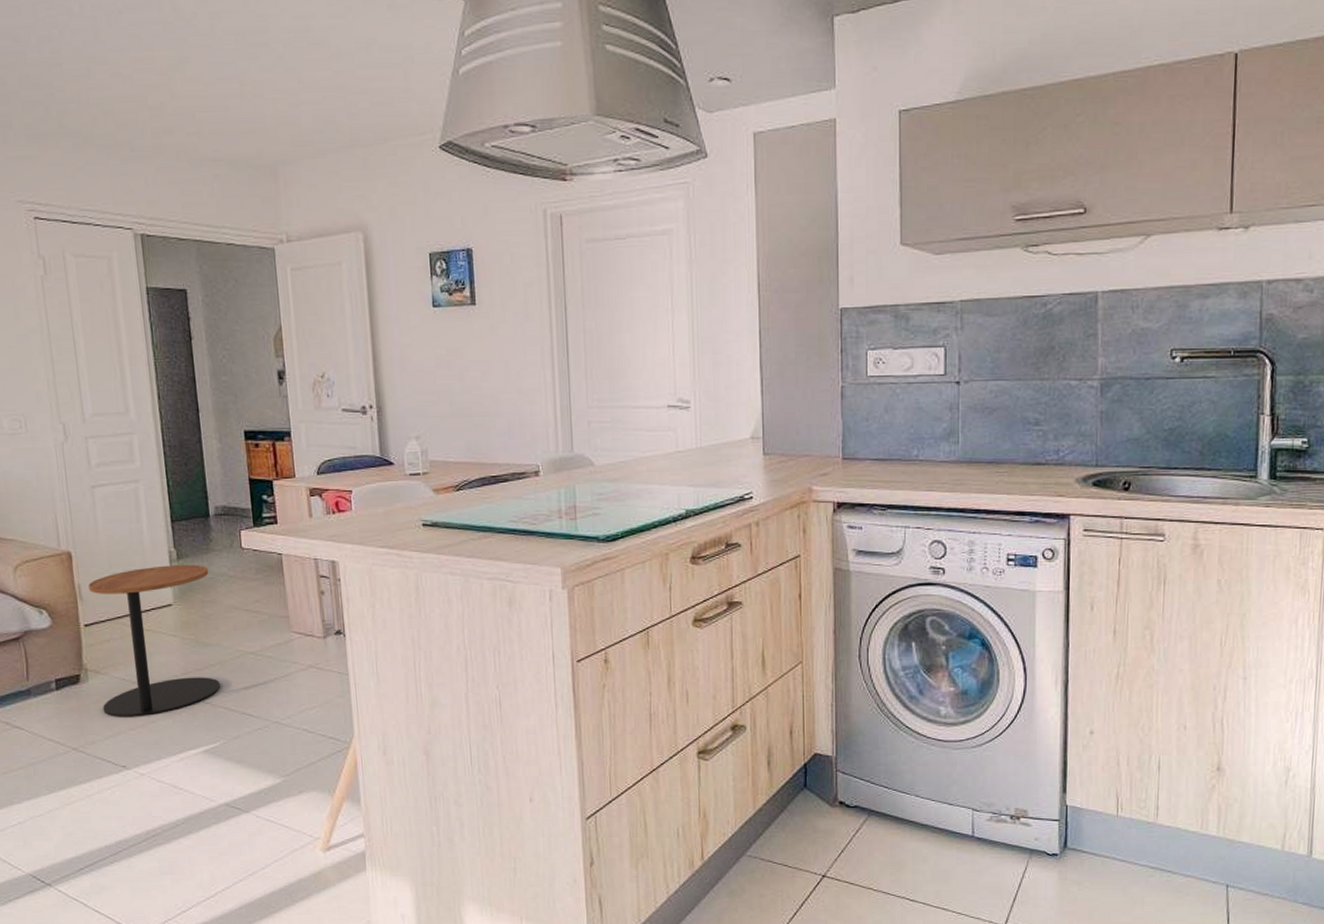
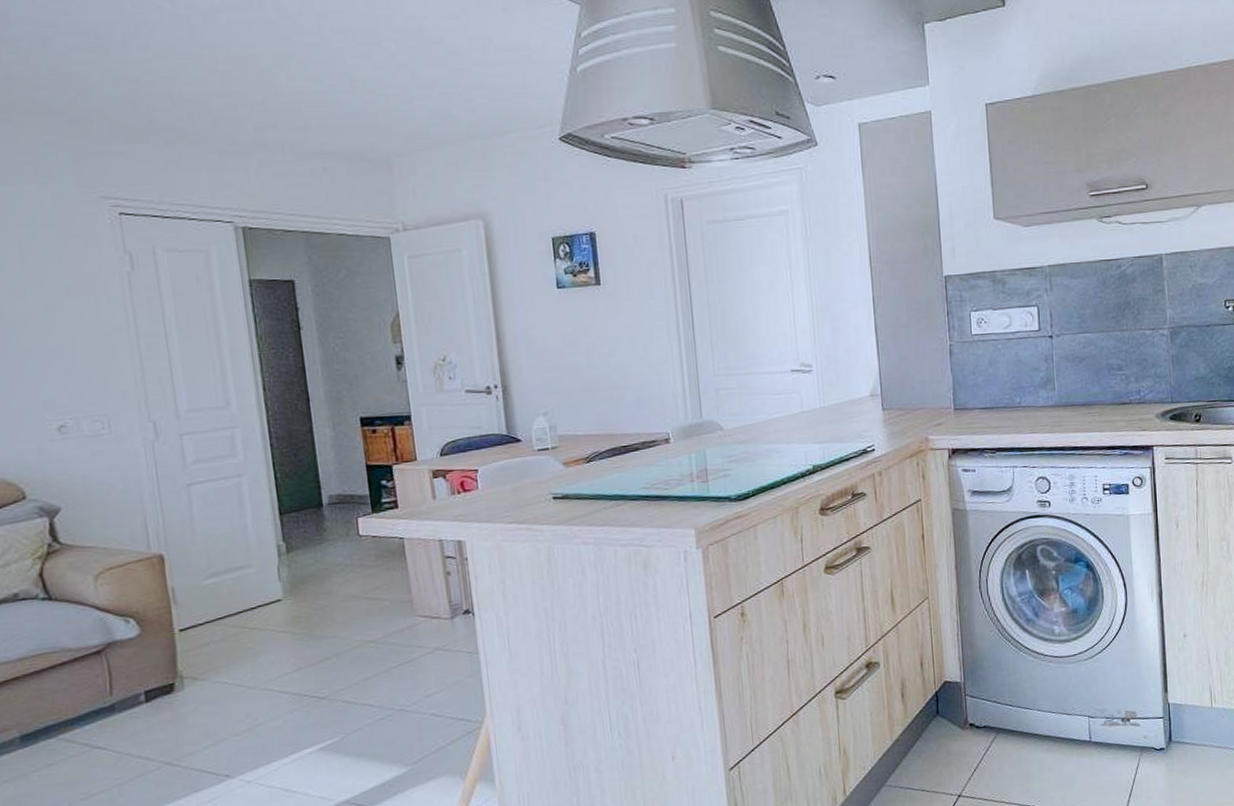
side table: present [88,565,220,717] -> none [184,556,337,724]

